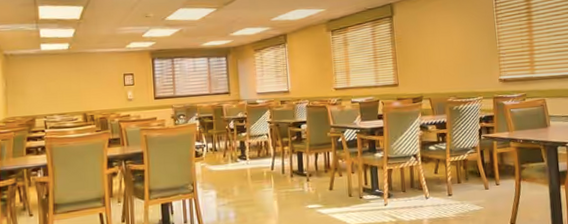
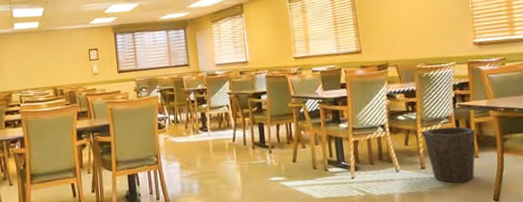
waste bin: none [451,156,498,209] -> present [423,126,476,183]

